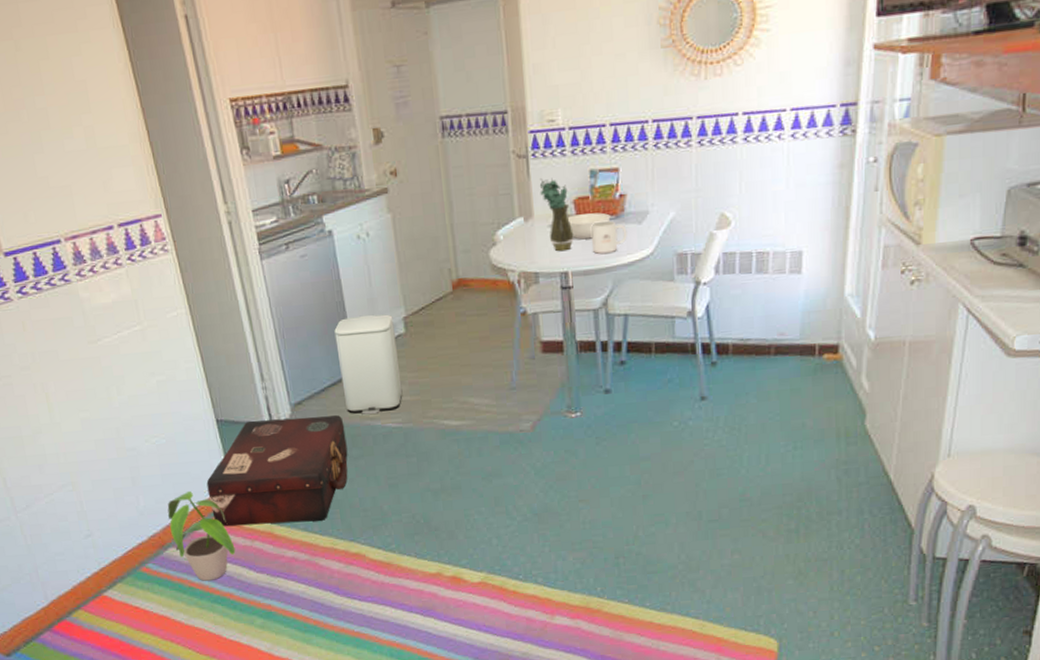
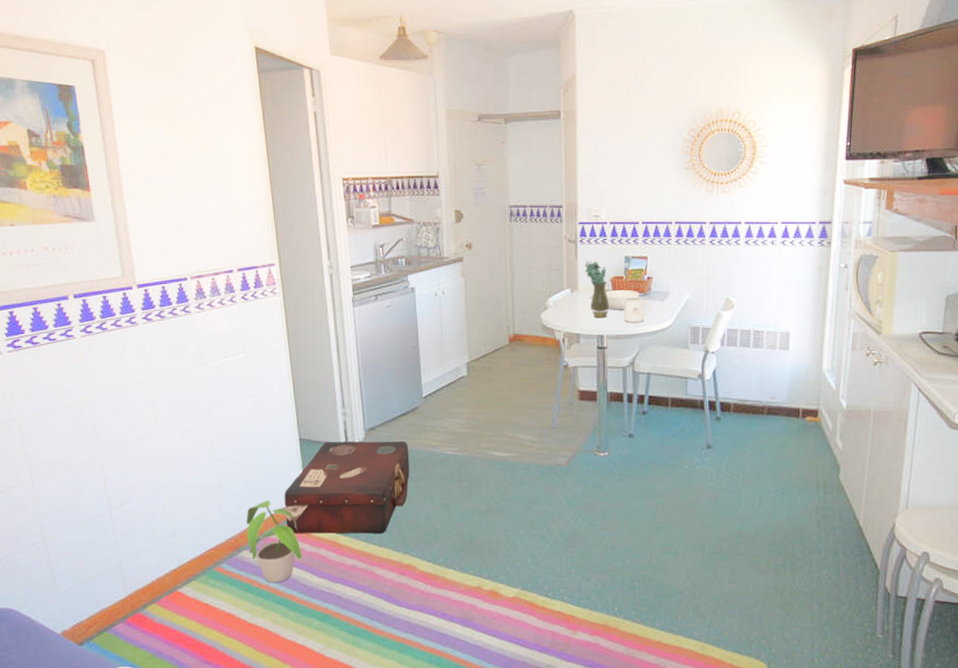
pedal bin: present [334,314,403,415] -> none [408,358,461,442]

